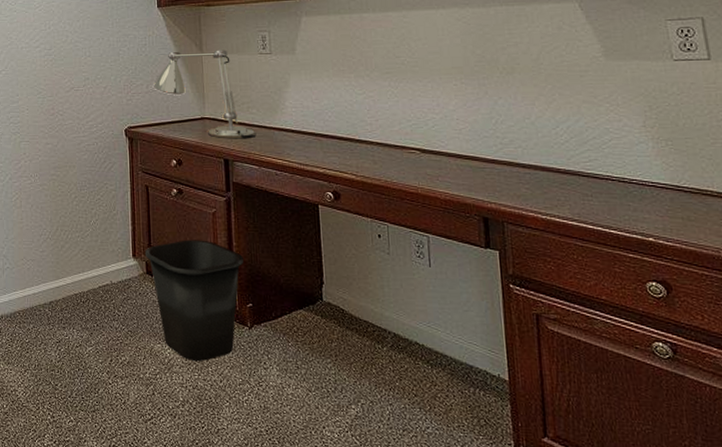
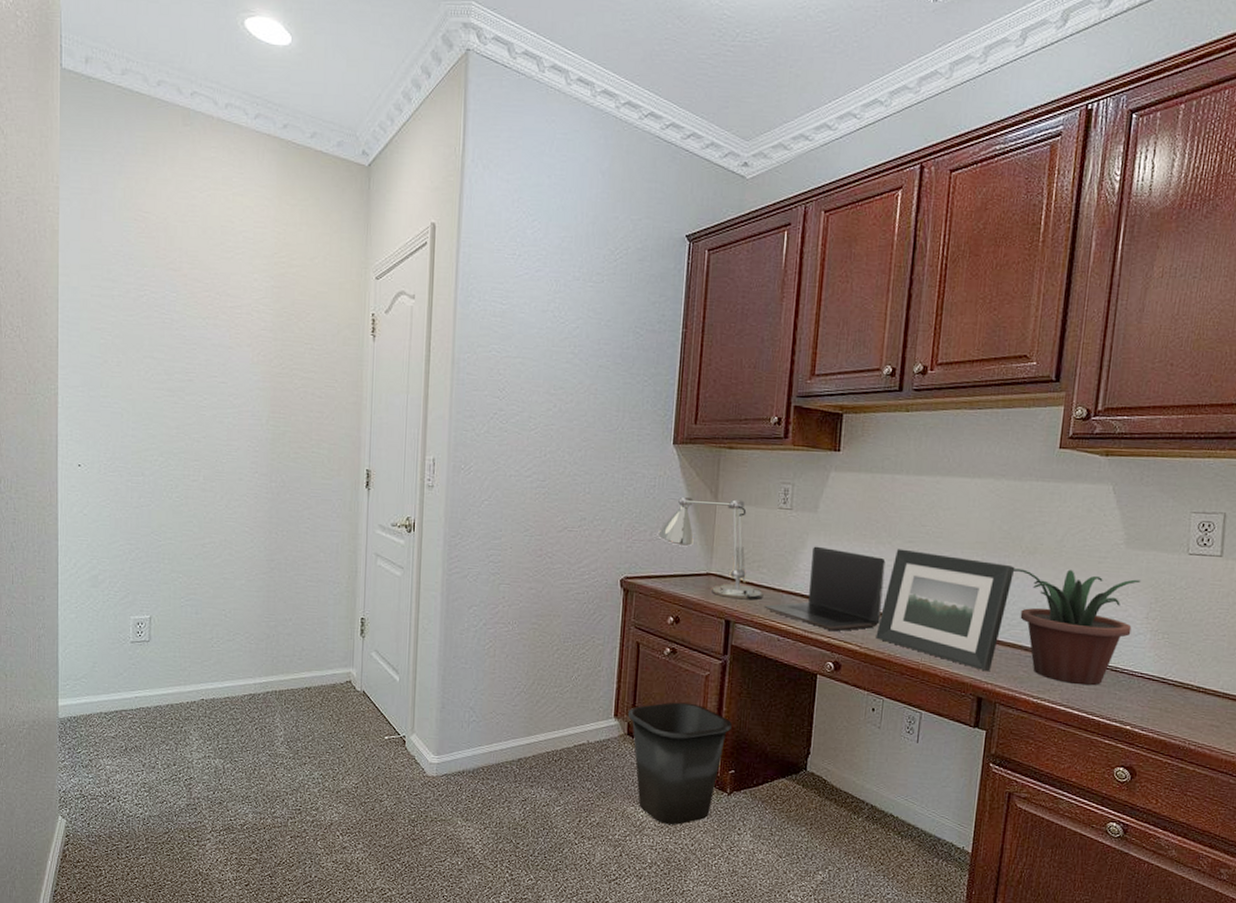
laptop computer: none [258,84,372,163] -> present [764,546,886,632]
picture frame: none [369,80,497,191] -> present [876,549,1015,672]
potted plant: none [495,85,631,199] -> present [1014,569,1141,686]

